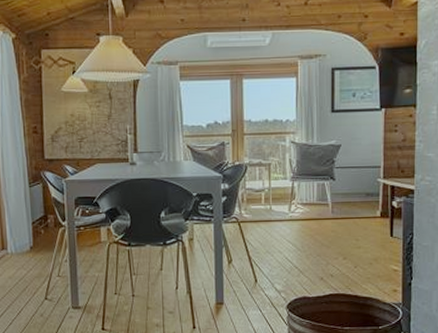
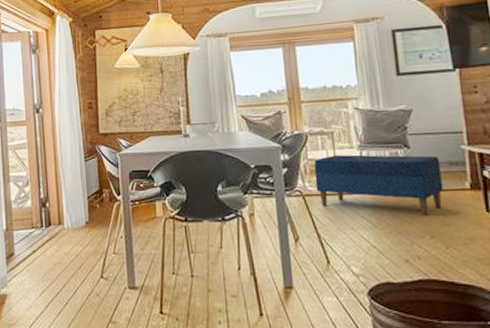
bench: none [250,185,359,240] -> present [314,154,443,216]

